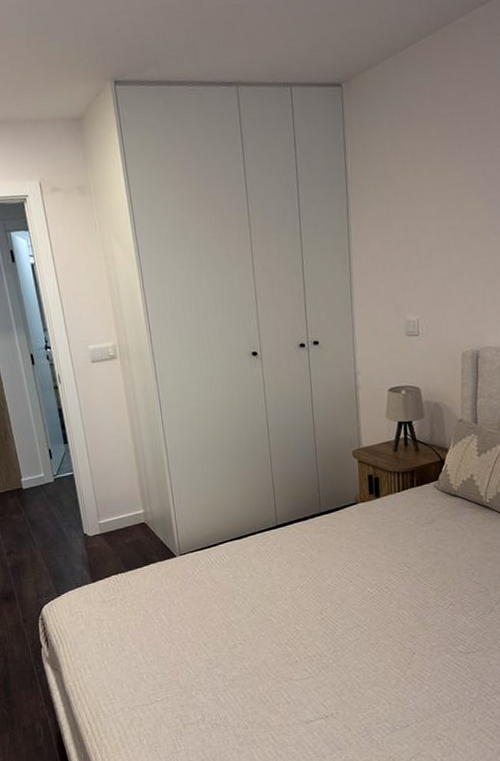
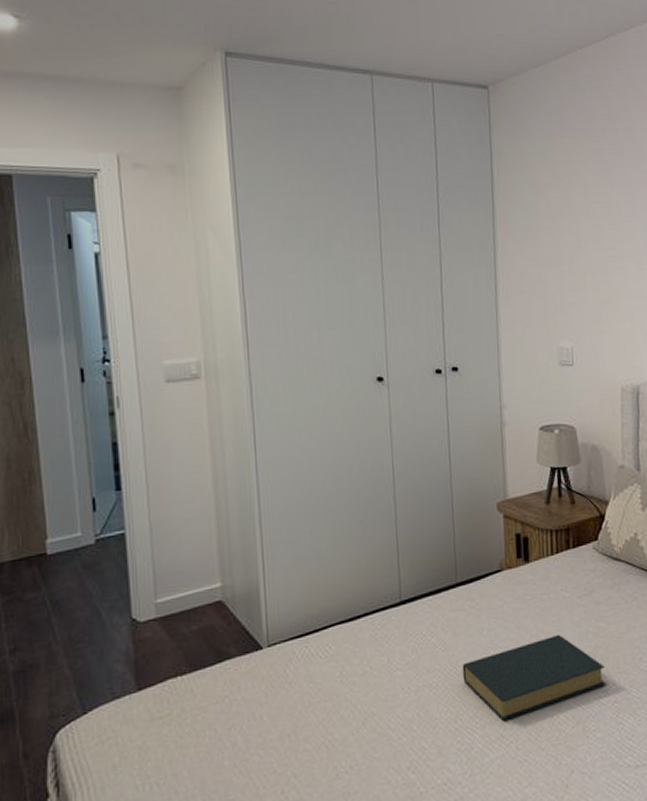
hardback book: none [326,552,442,614] -> present [462,634,605,721]

